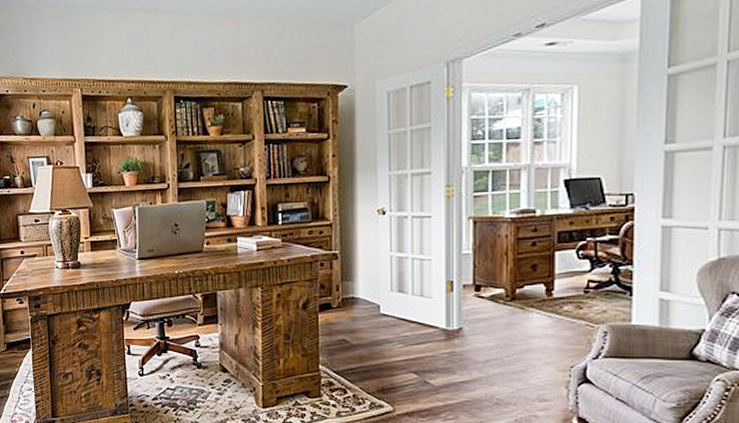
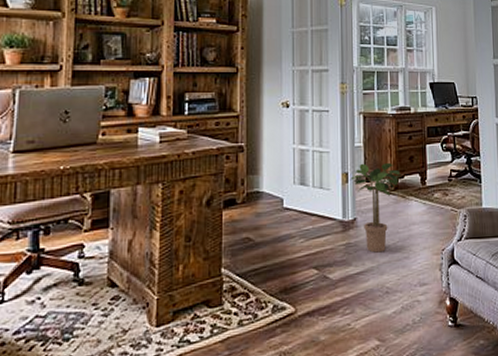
potted plant: none [455,271,520,364] -> present [350,163,401,253]

